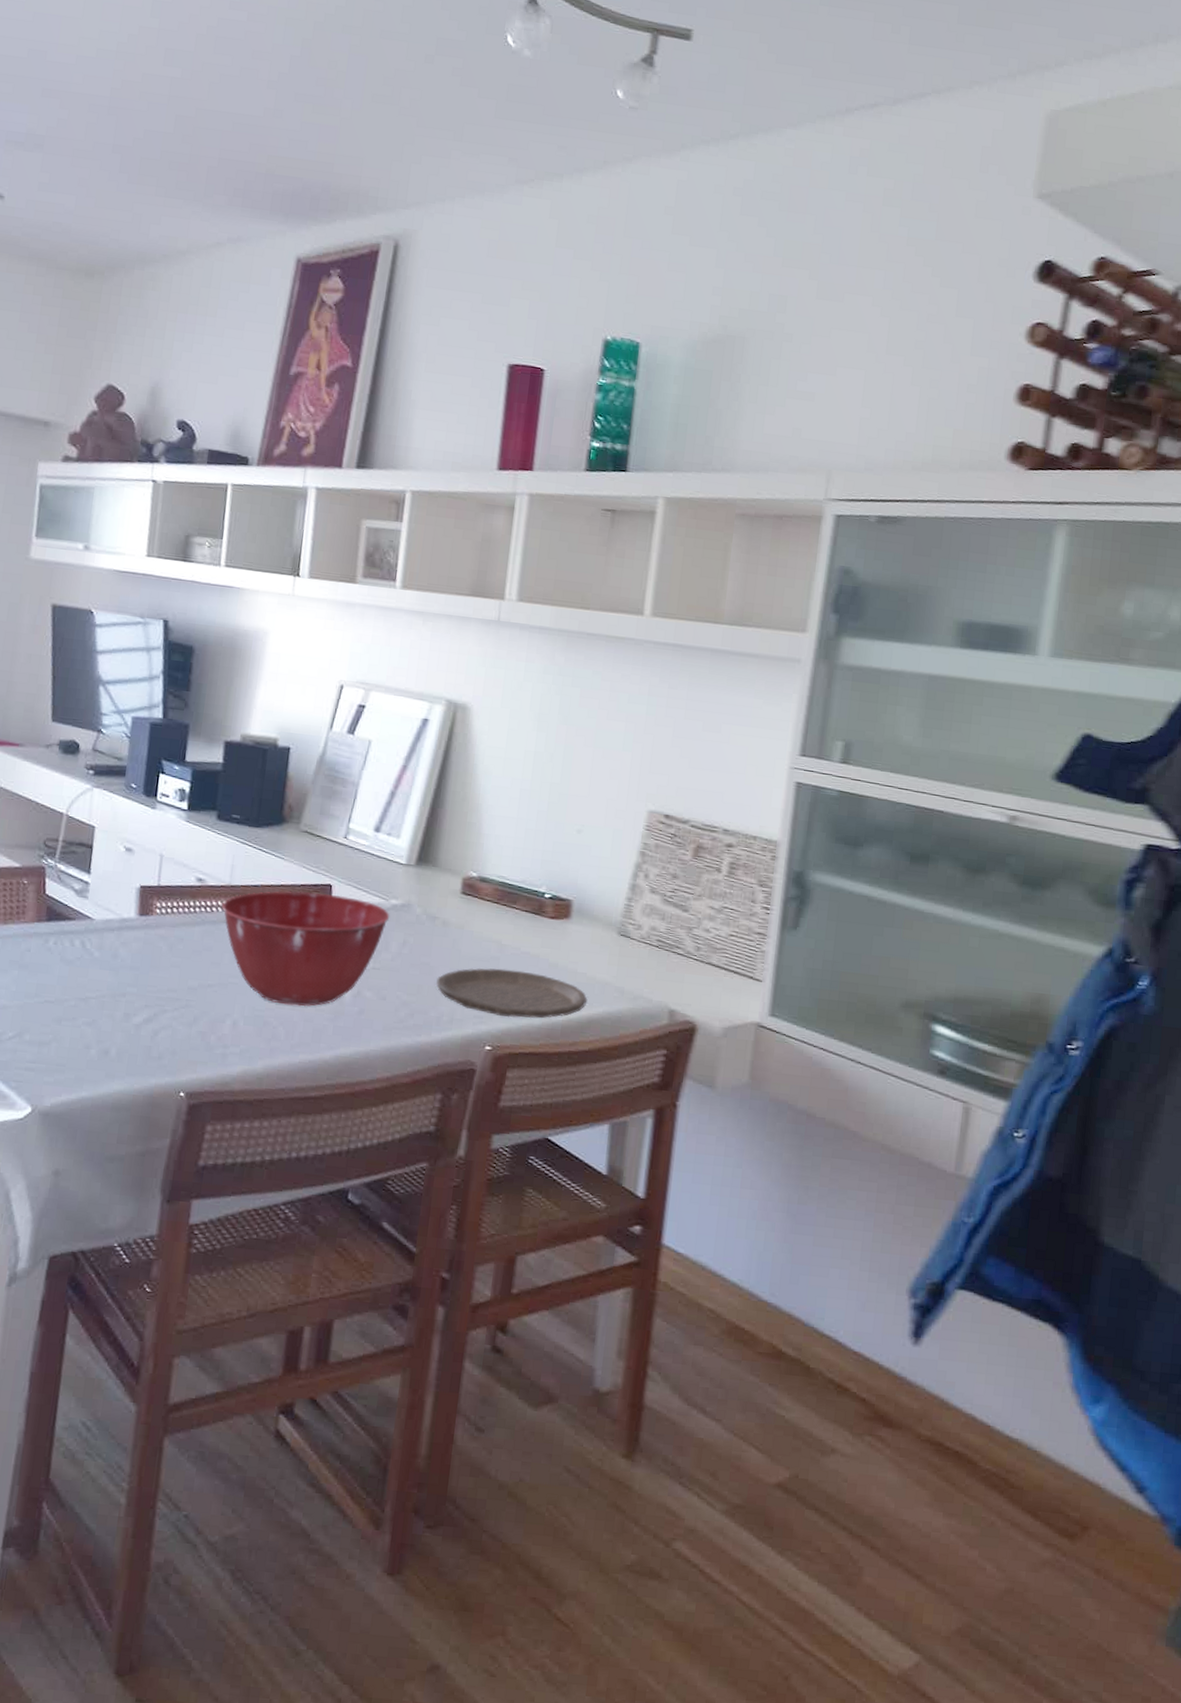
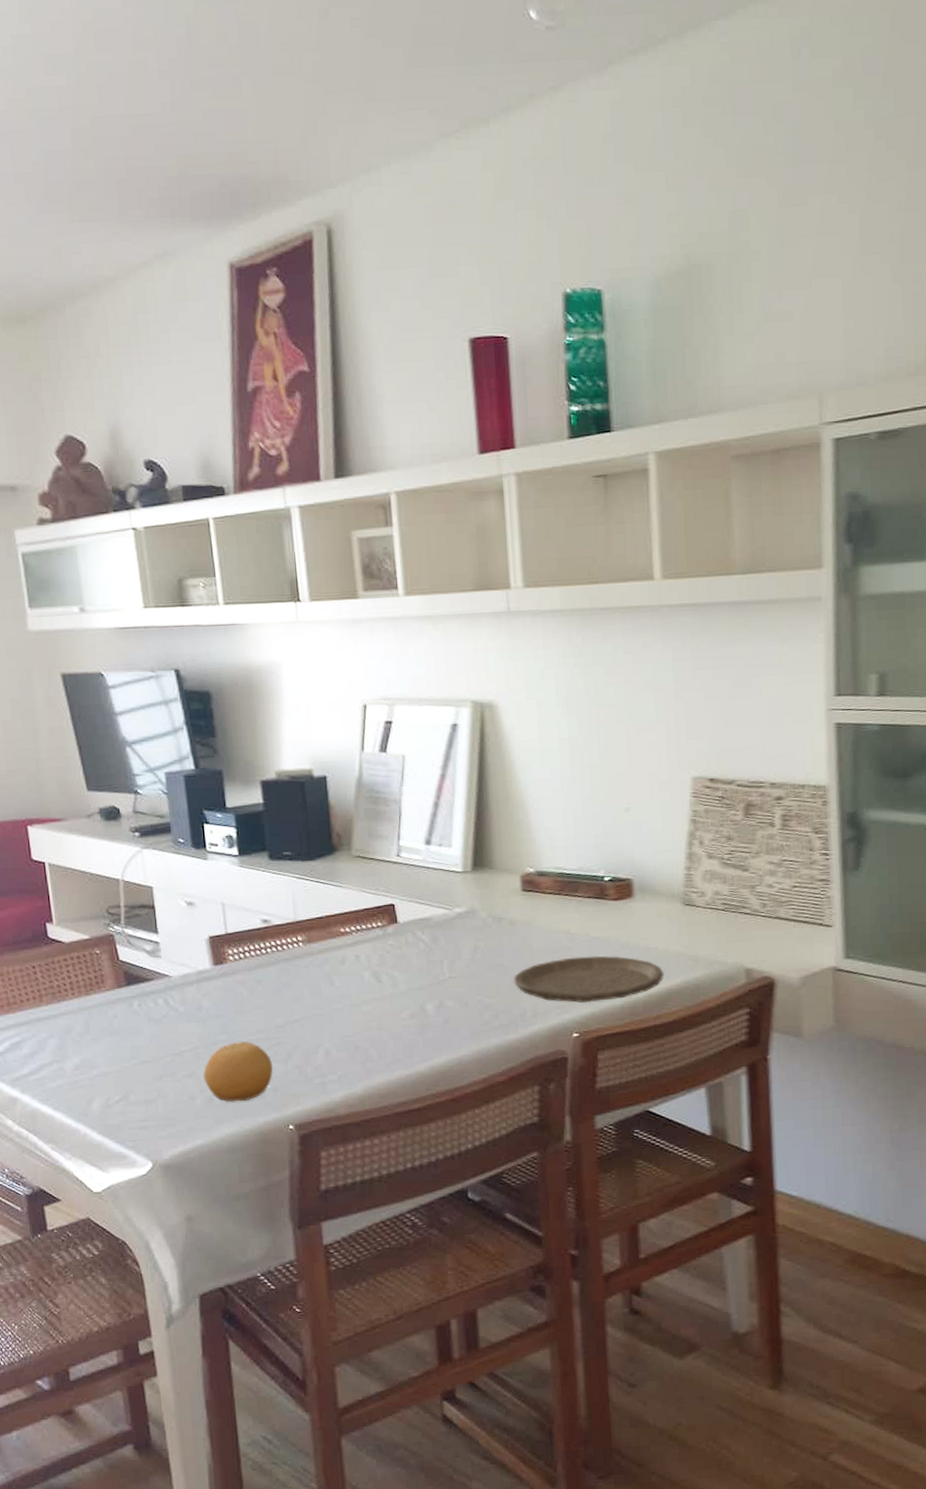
fruit: none [103,997,177,1060] -> present [203,1041,273,1102]
mixing bowl: present [222,891,390,1007] -> none [292,913,457,1027]

